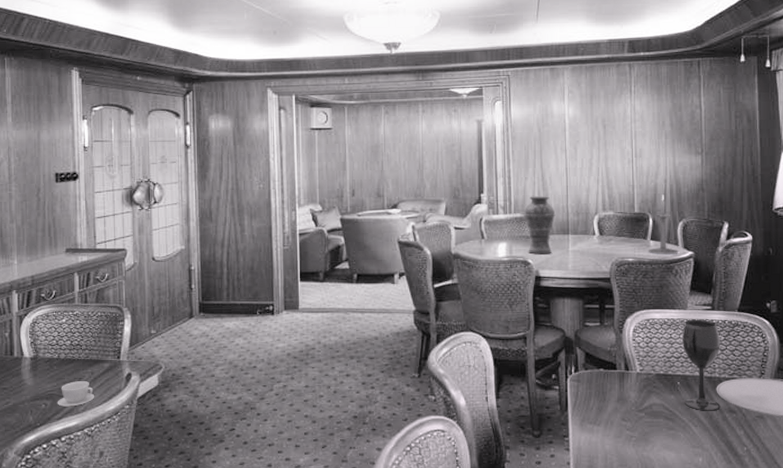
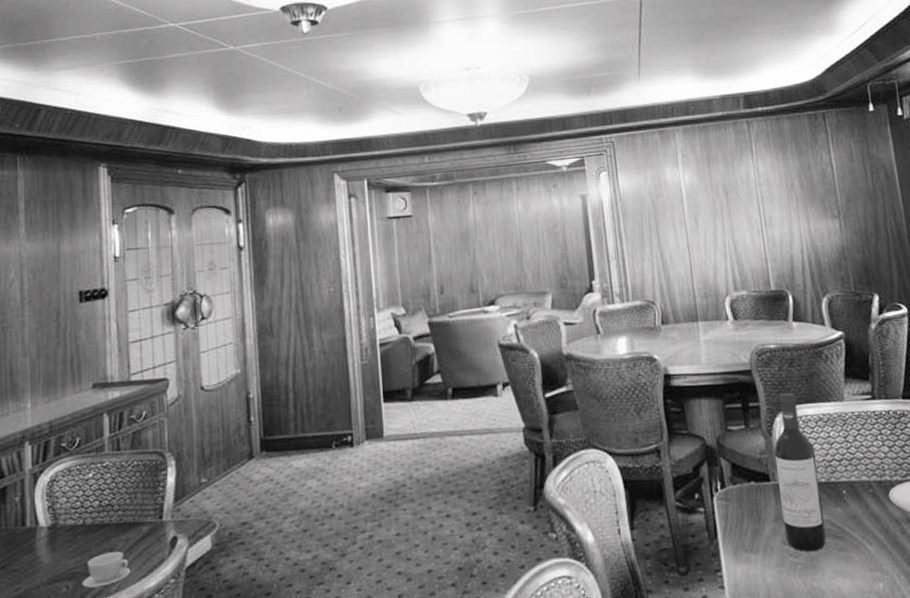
vase: present [523,196,556,255] -> none [643,278,681,349]
wine bottle: none [622,298,658,428] -> present [774,392,826,552]
candlestick: present [648,195,678,255] -> none [791,267,826,338]
wine glass: present [682,319,721,411] -> none [841,411,897,524]

